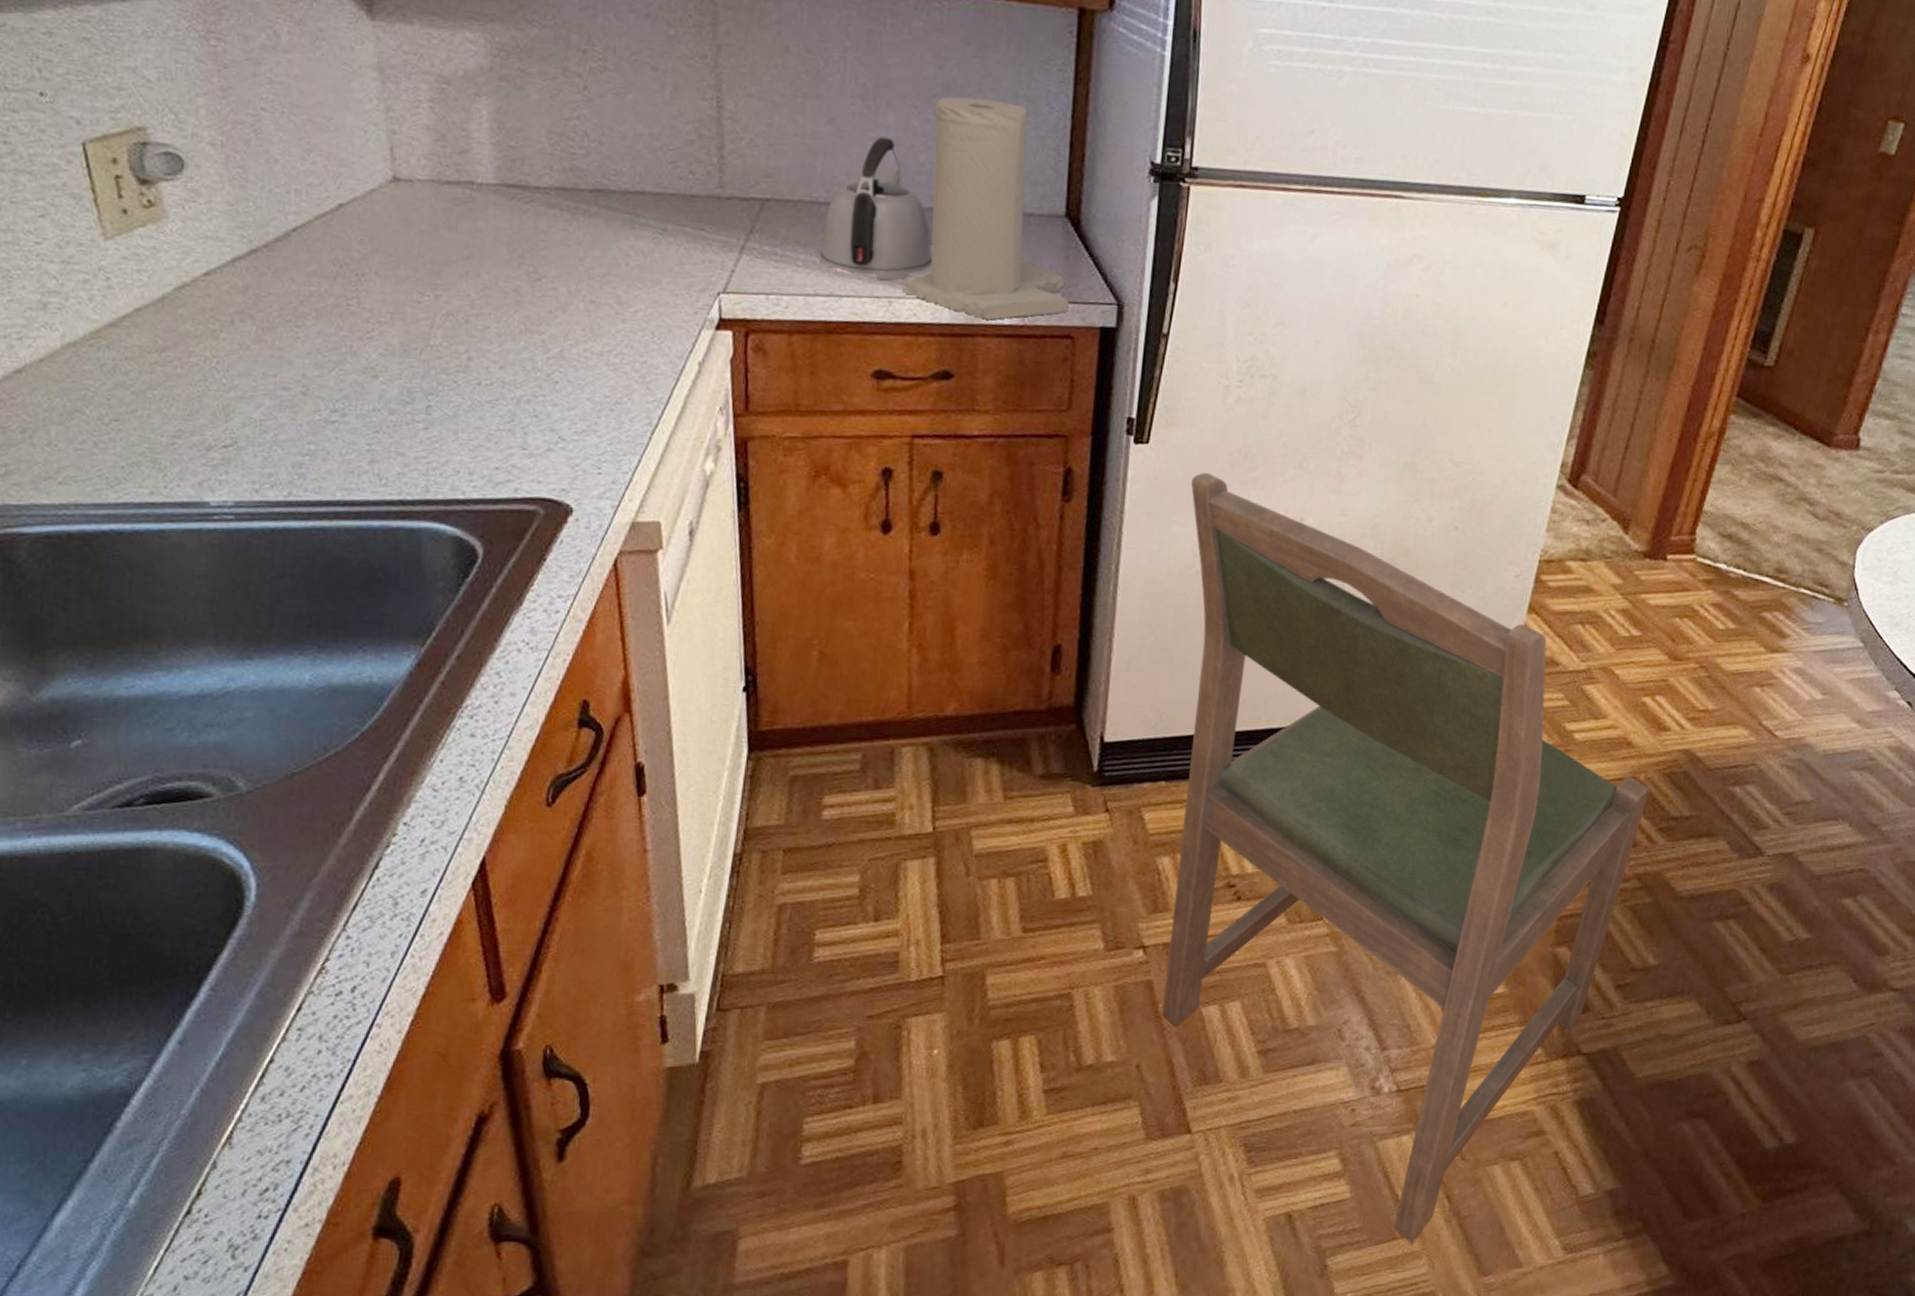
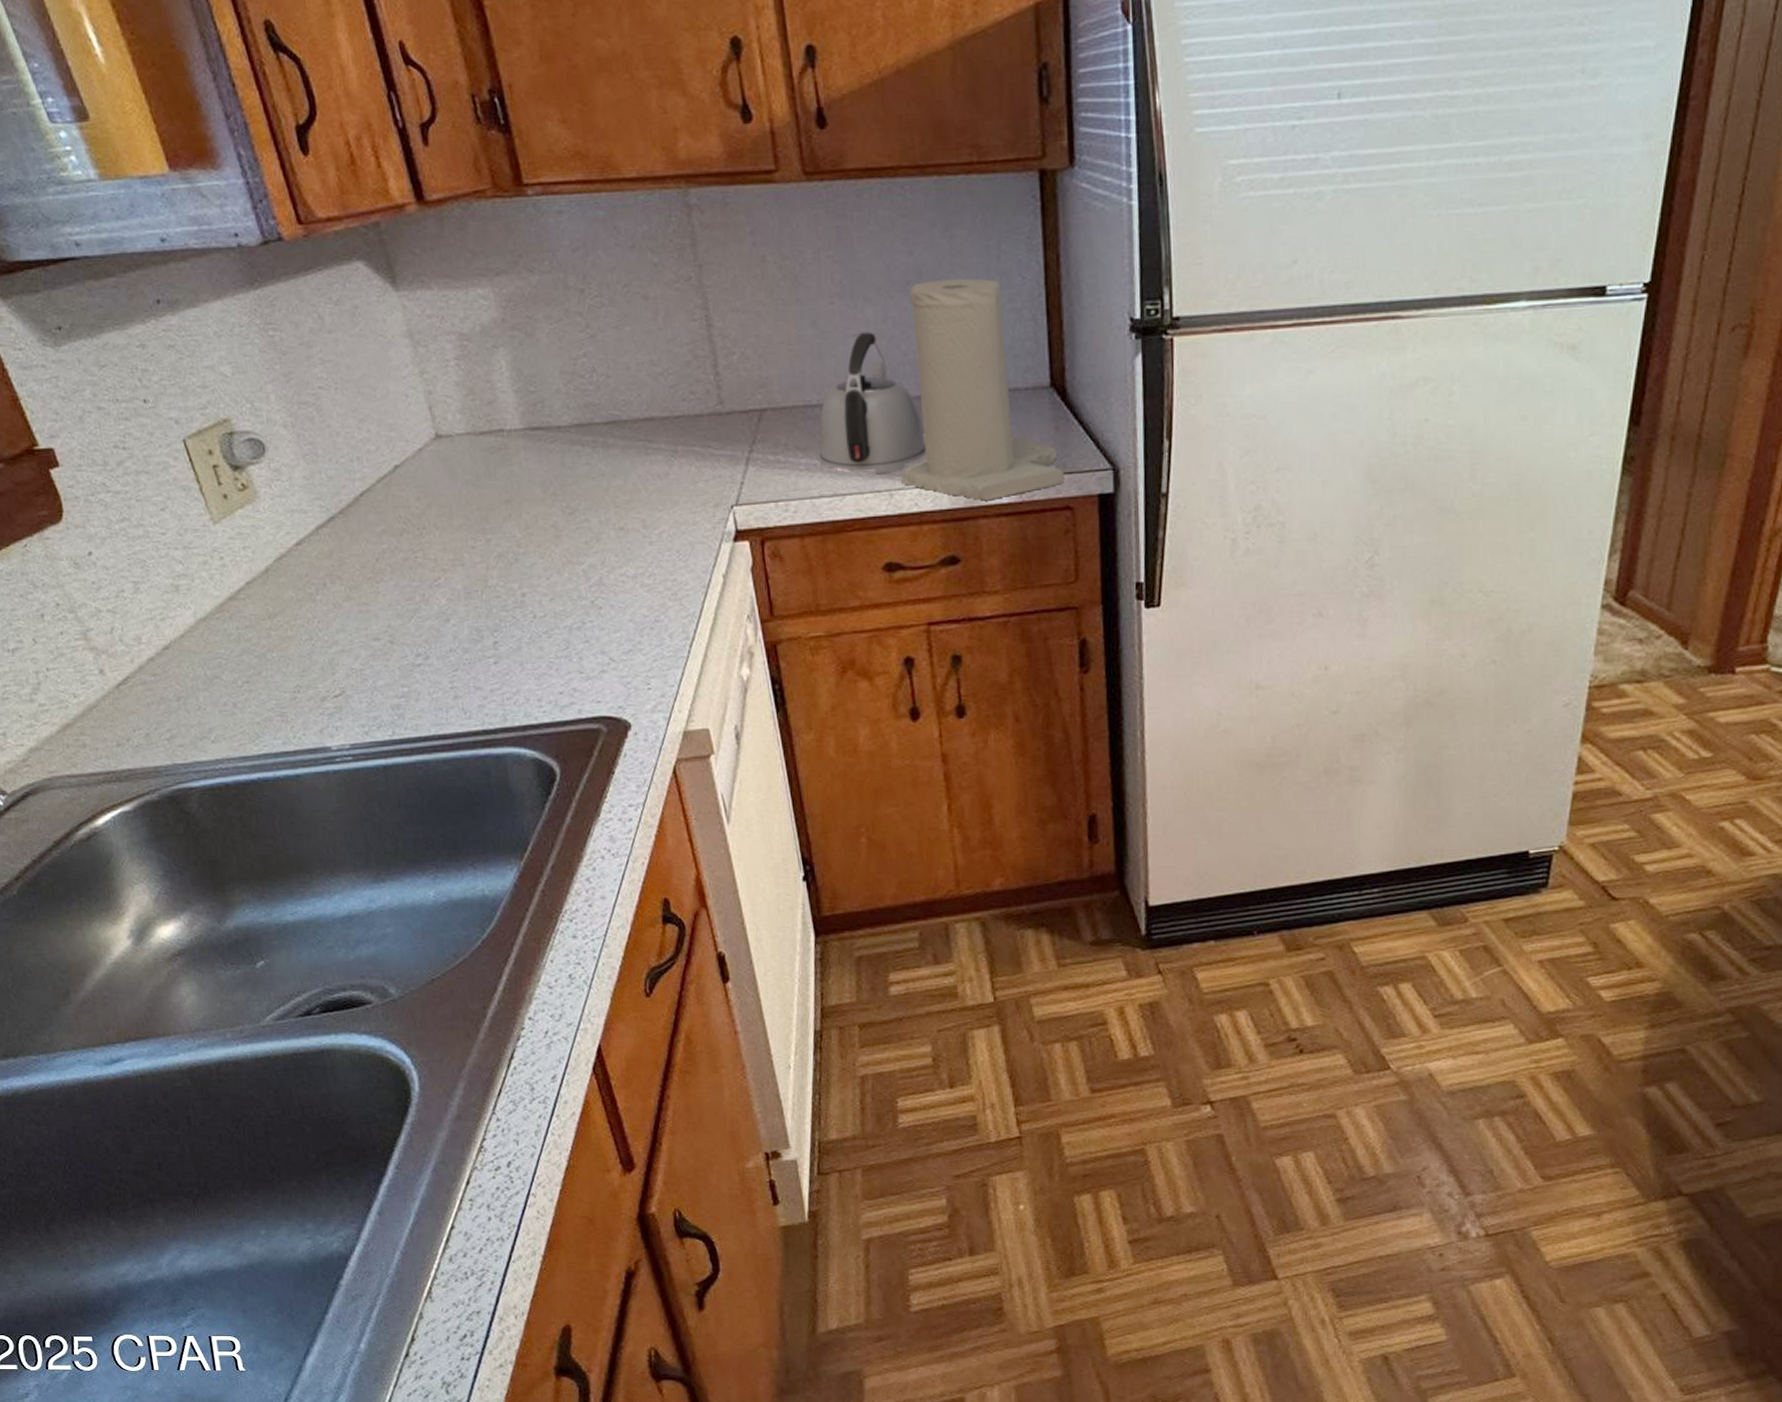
dining chair: present [1162,472,1651,1244] -> none [1208,629,1737,1385]

